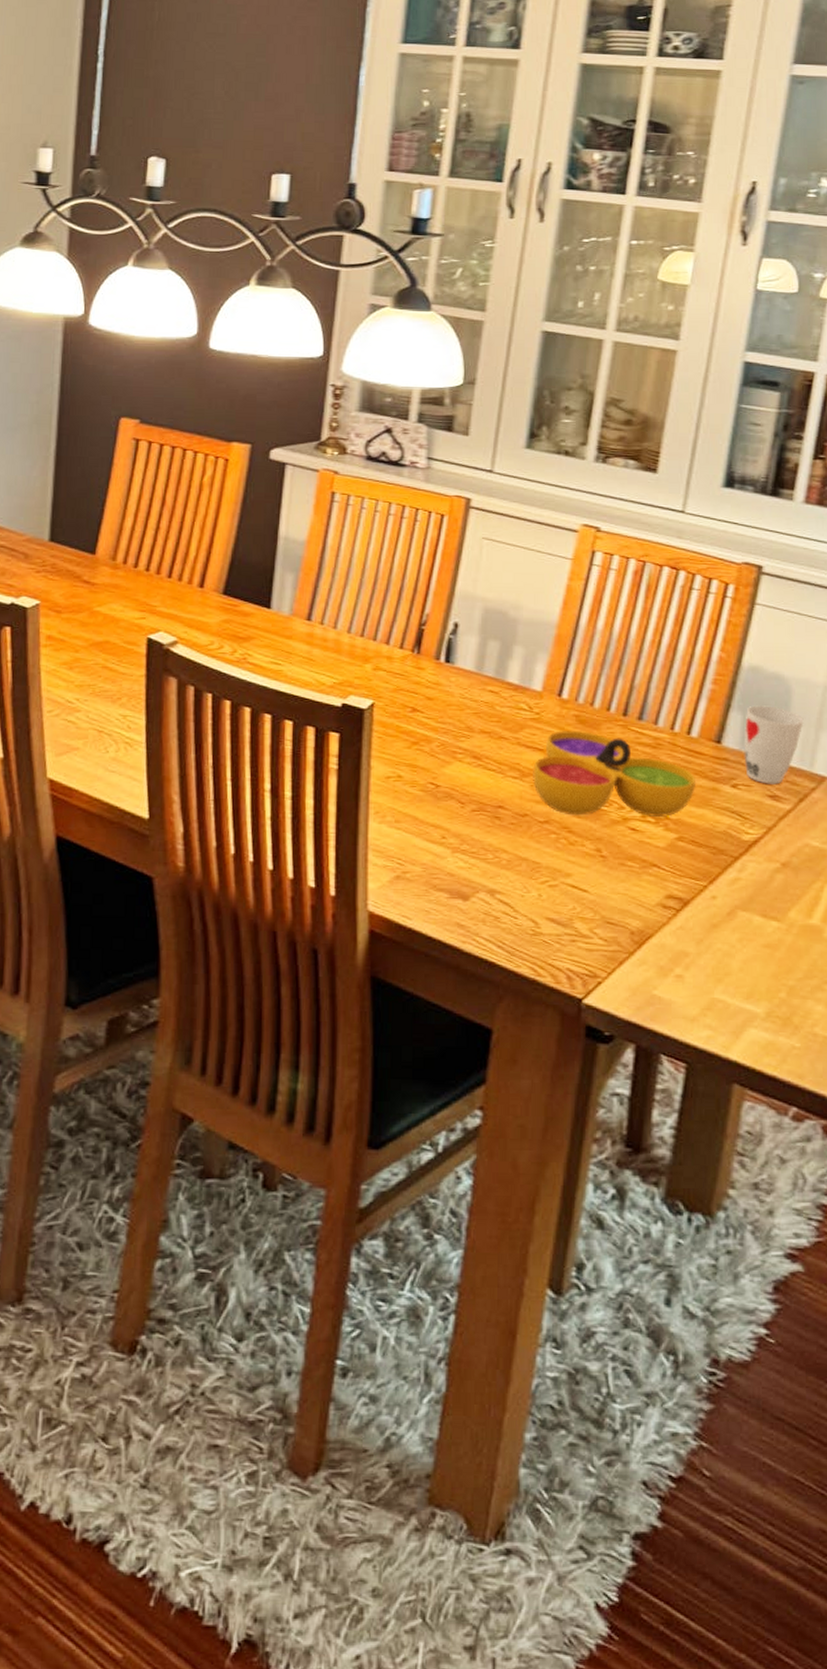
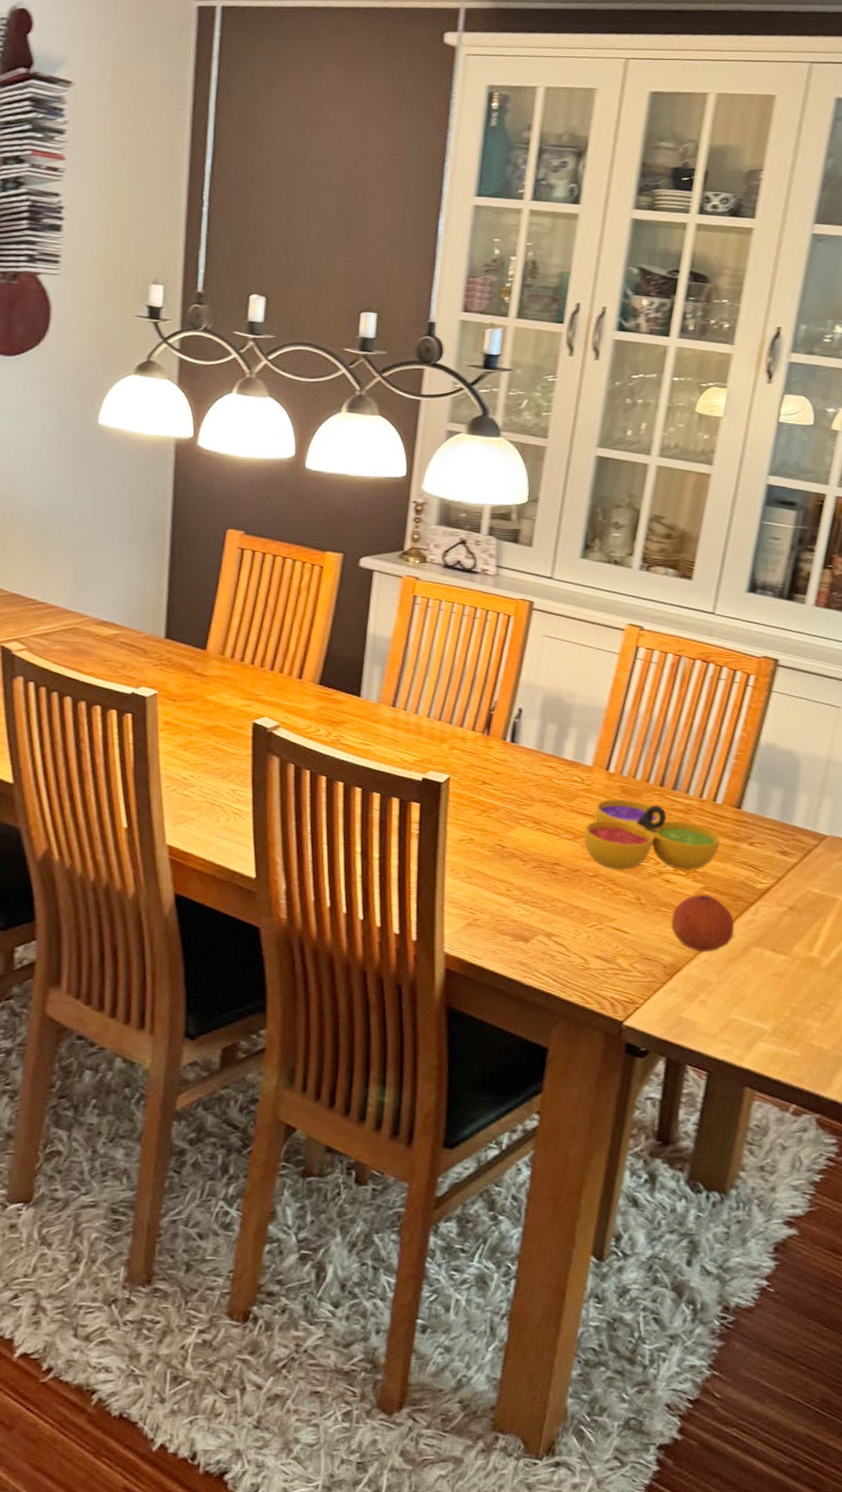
fruit: none [639,847,716,917] -> present [671,895,735,952]
cup: present [744,704,804,785] -> none [759,776,809,842]

